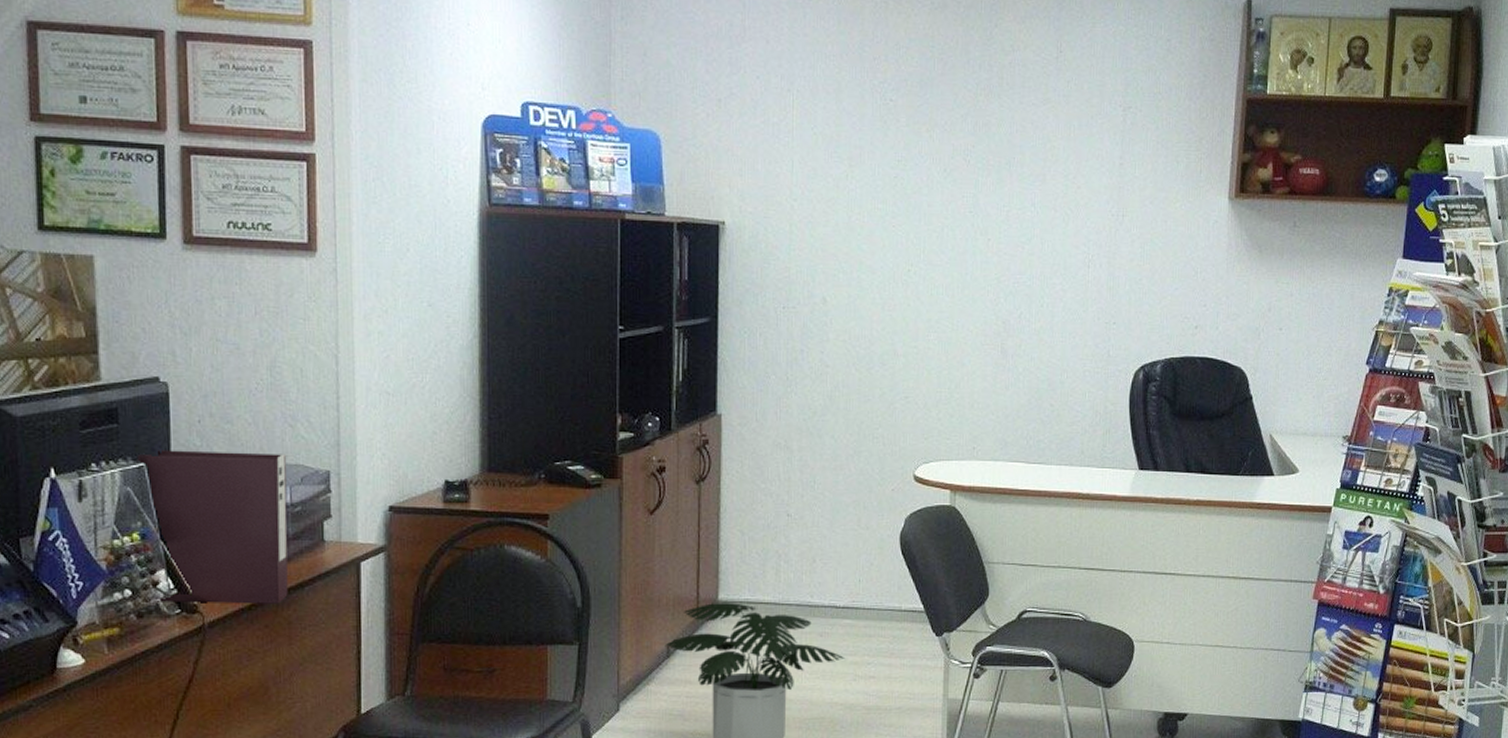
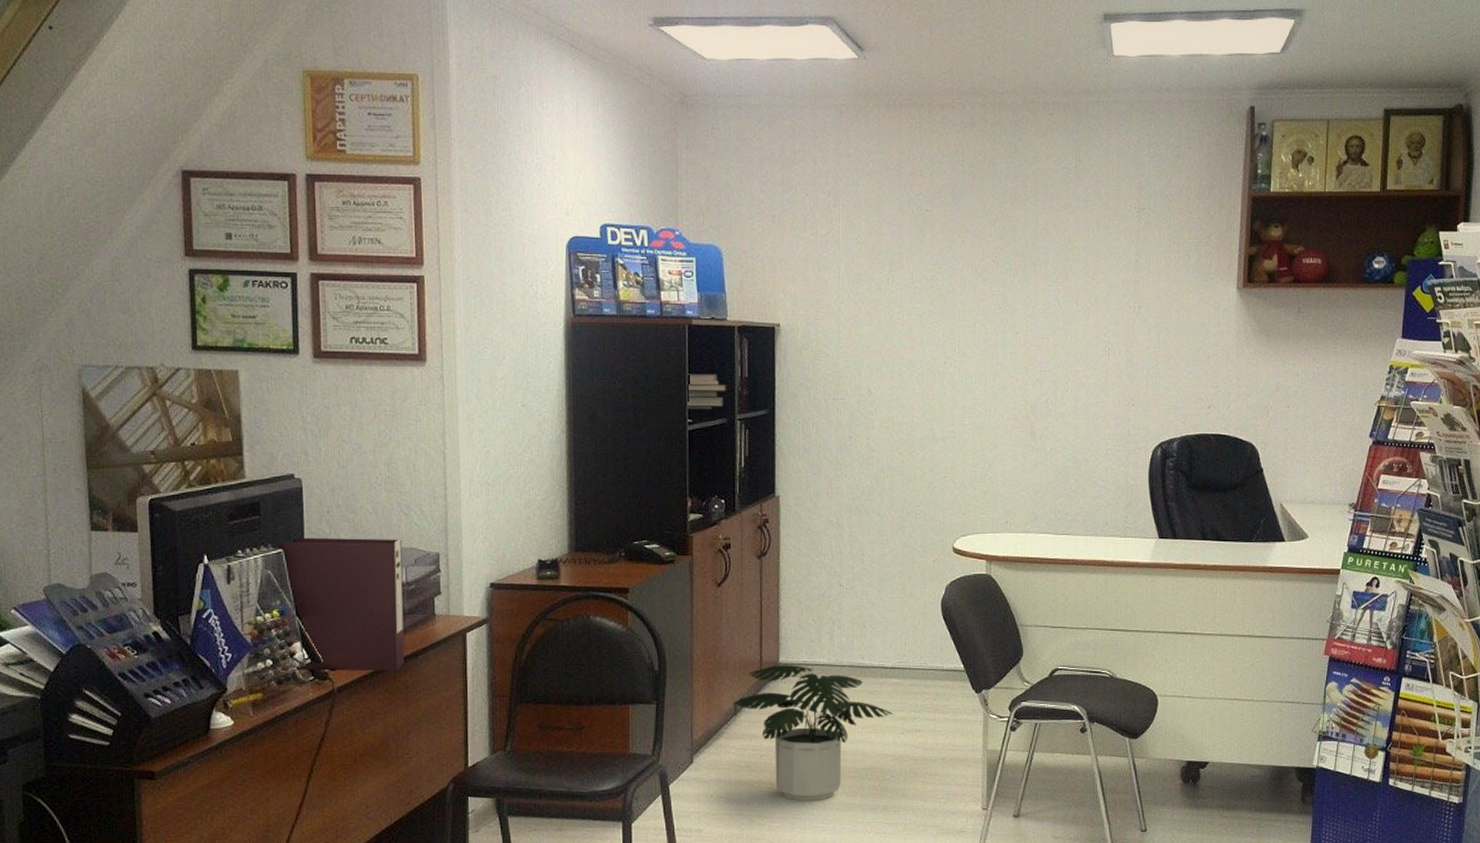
books: none [616,274,665,316] -> present [685,374,728,410]

